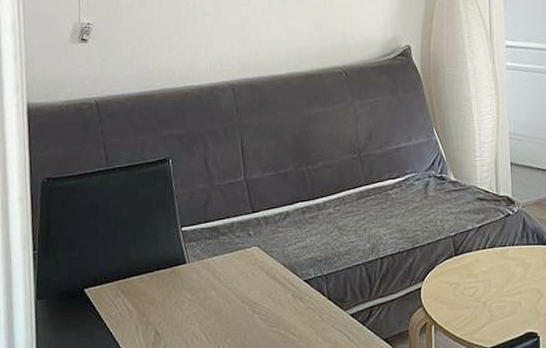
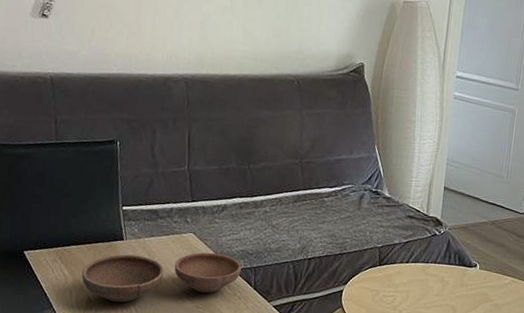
bowl: none [146,264,312,332] -> present [81,252,242,303]

